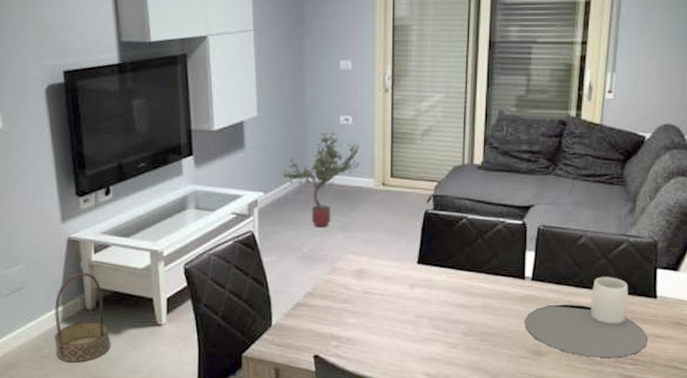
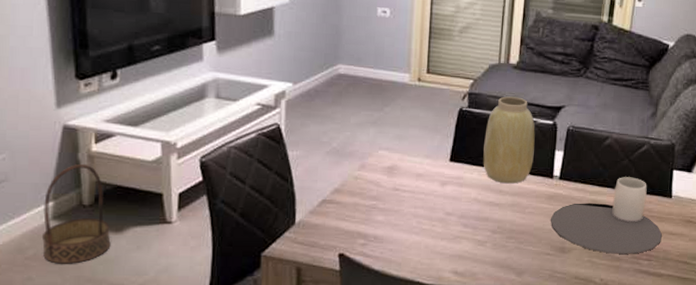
potted tree: present [281,131,360,227] -> none [312,23,396,122]
vase: none [451,197,504,286] -> present [483,96,536,184]

